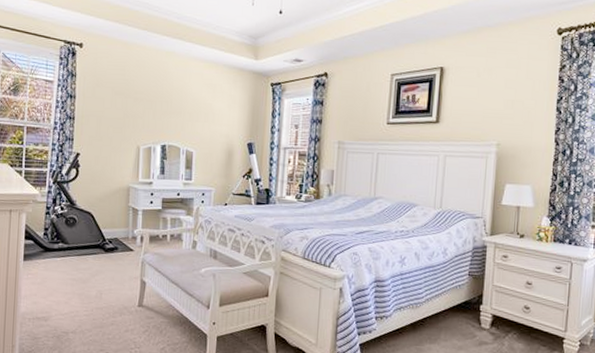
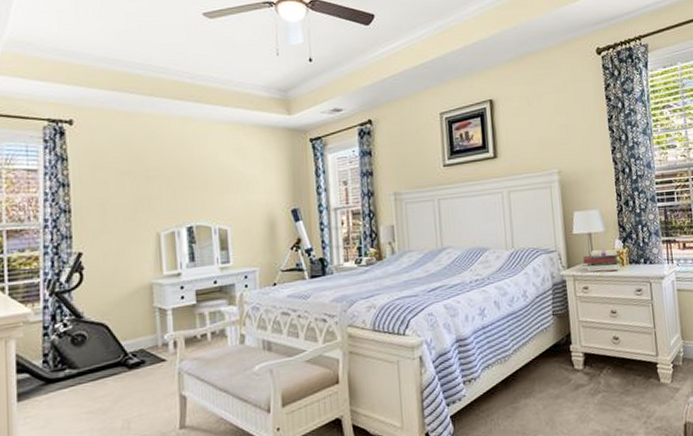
books: none [507,223,544,246] -> present [583,248,621,272]

